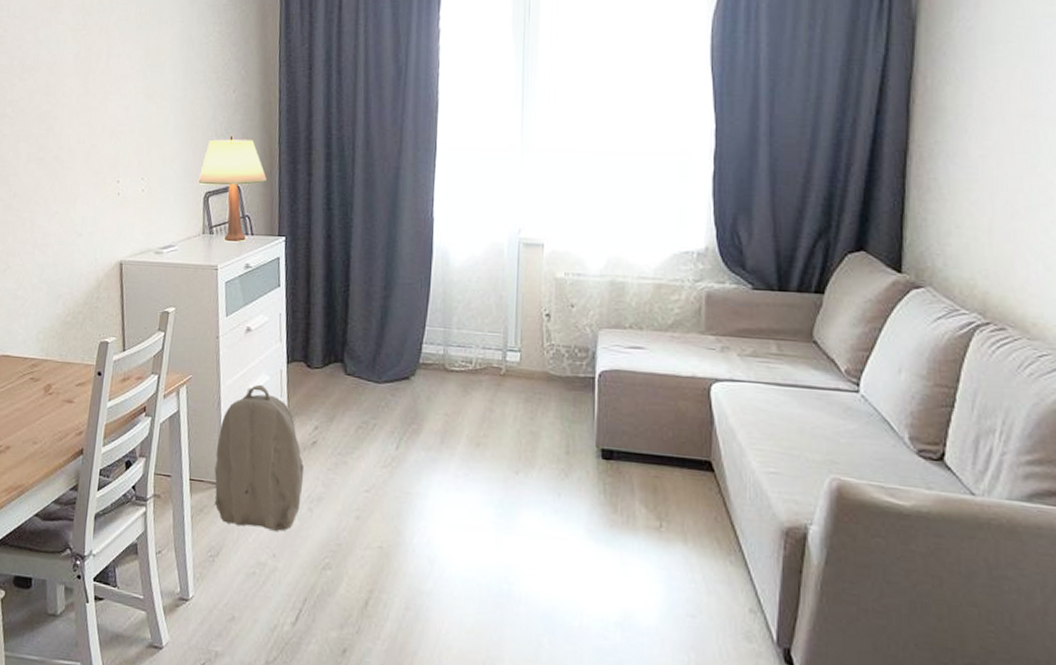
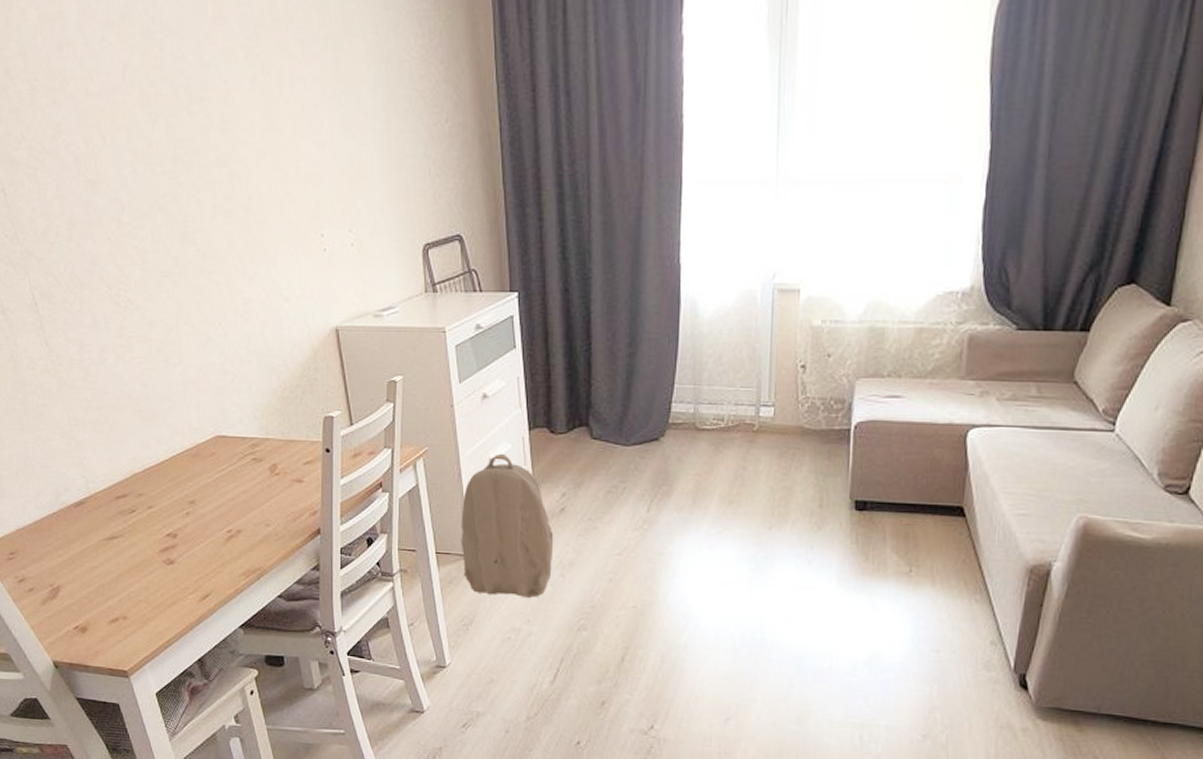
table lamp: present [198,136,268,241] -> none [414,176,493,299]

